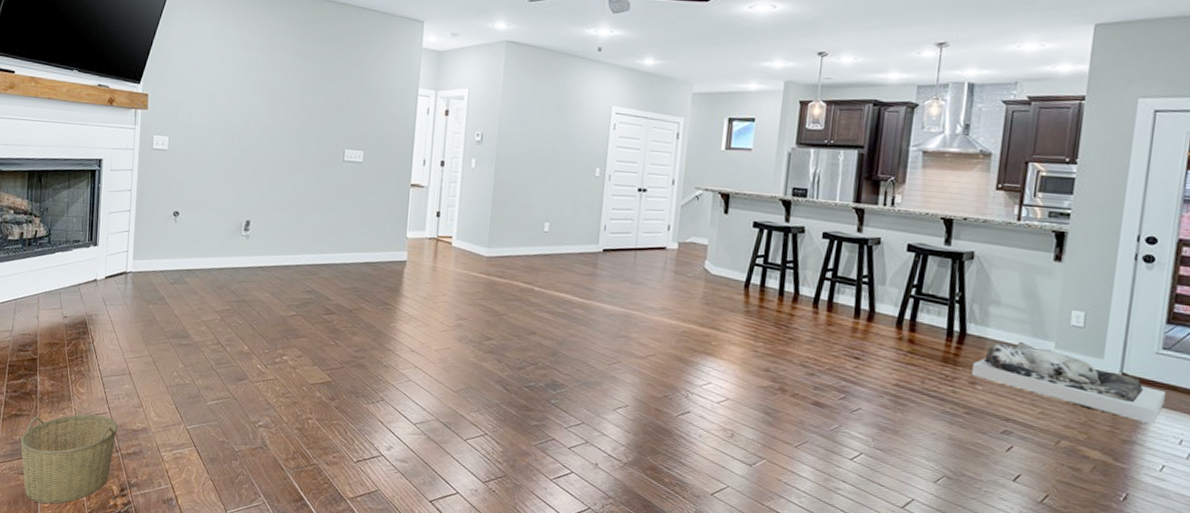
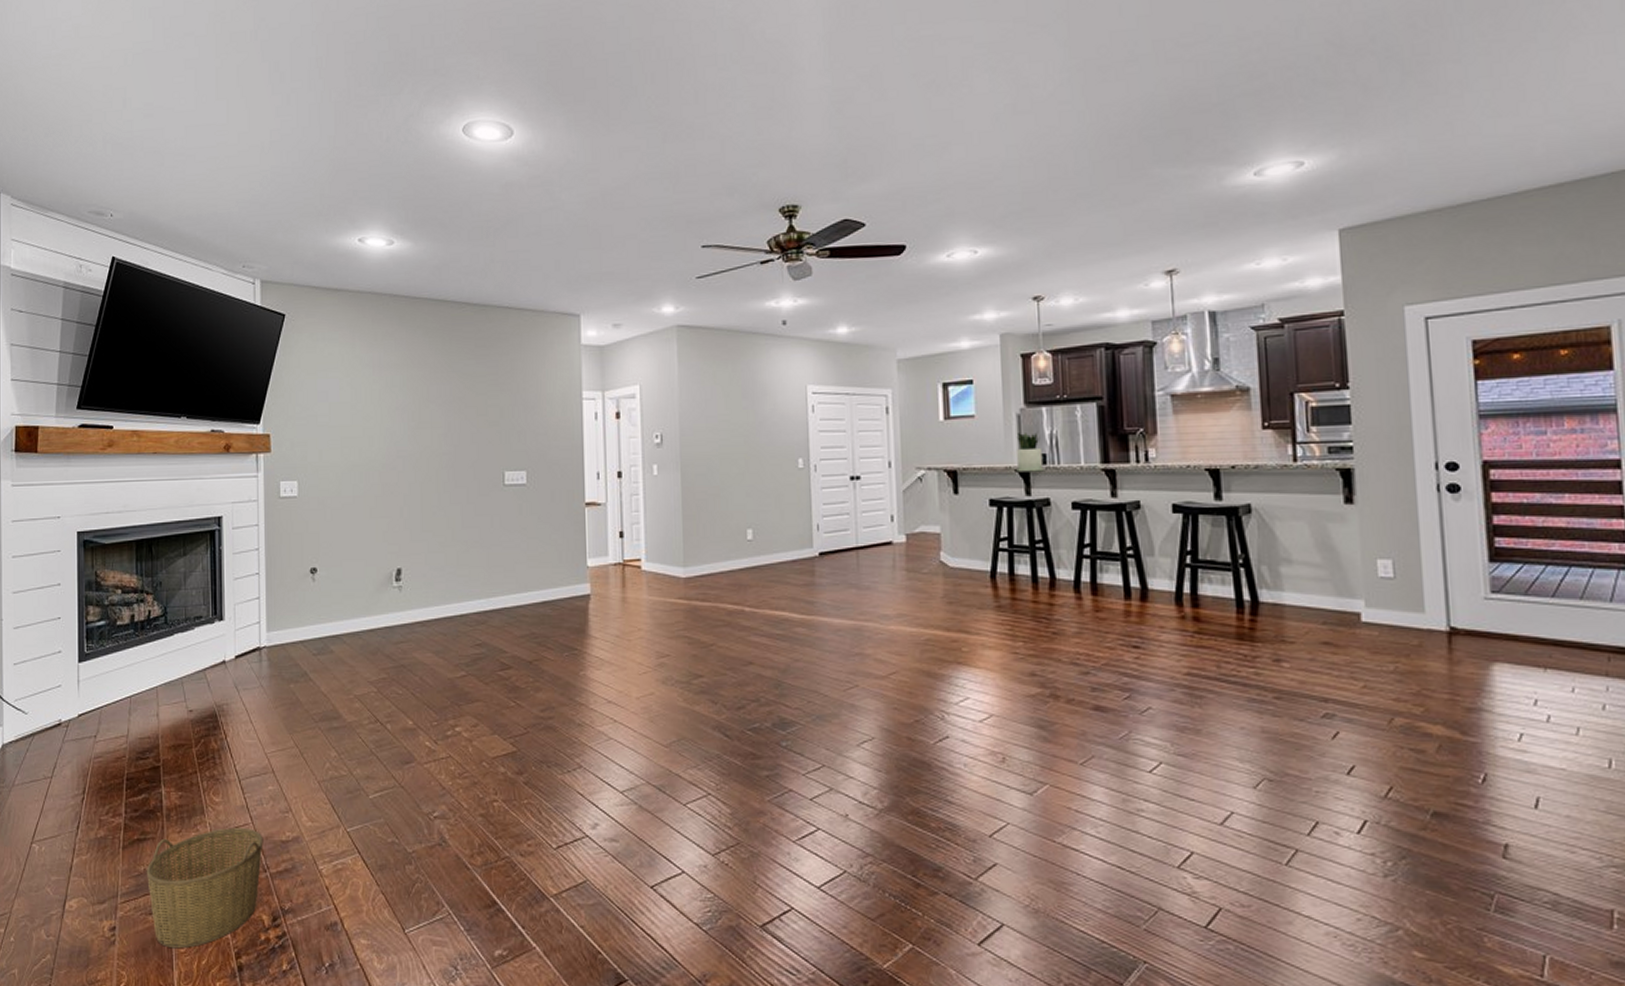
planter: none [779,168,806,205] -> present [1015,431,1046,474]
dog bed: present [971,341,1166,425] -> none [1273,603,1507,685]

